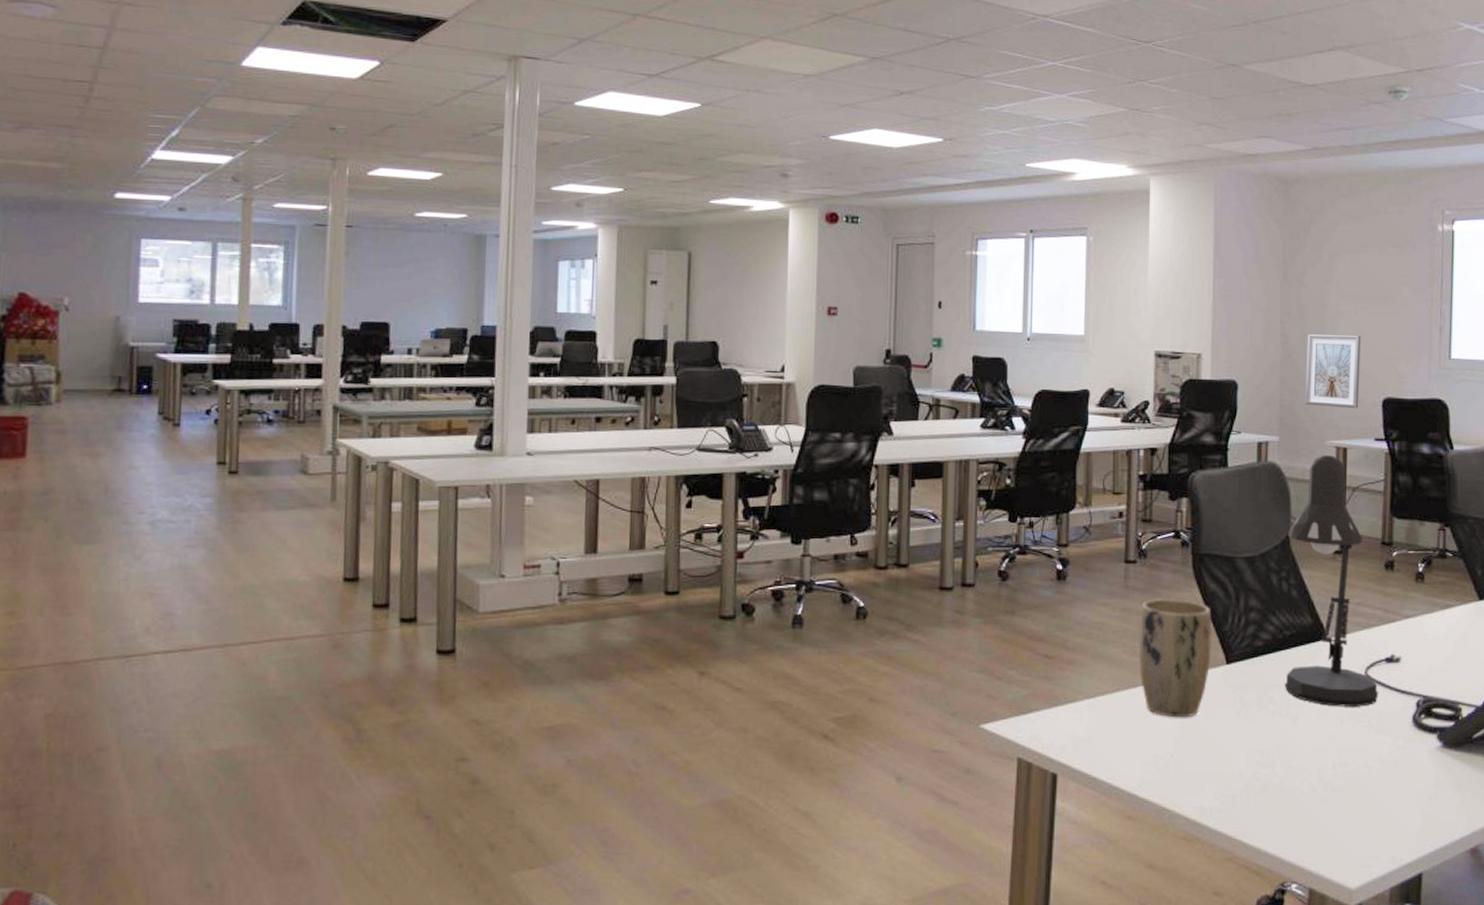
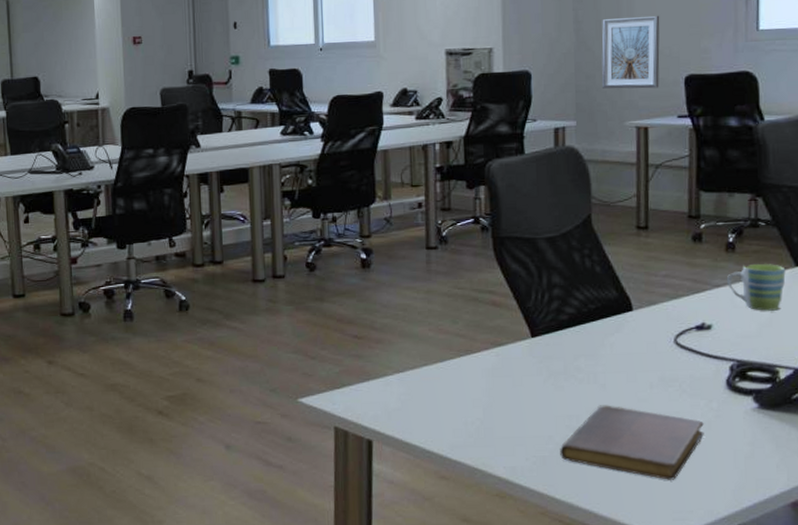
plant pot: present [1139,599,1213,718] -> none [443,280,516,388]
notebook: none [1250,740,1390,823] -> present [560,405,704,480]
desk lamp: present [1284,455,1379,707] -> none [590,135,690,374]
mug: none [1416,595,1470,645] -> present [727,263,786,311]

